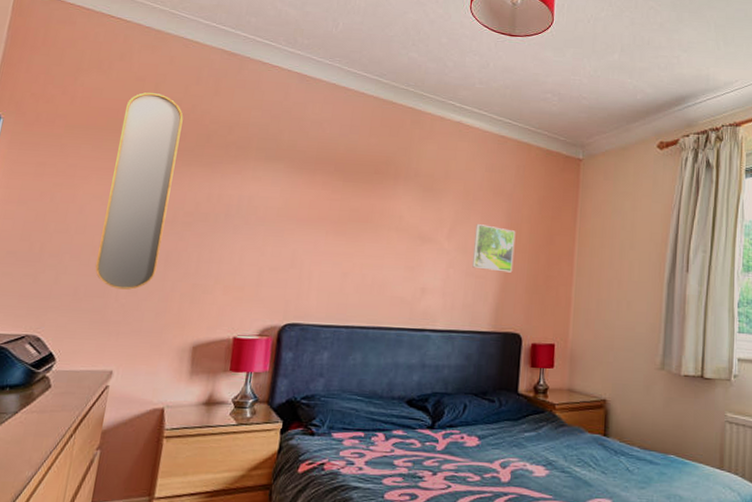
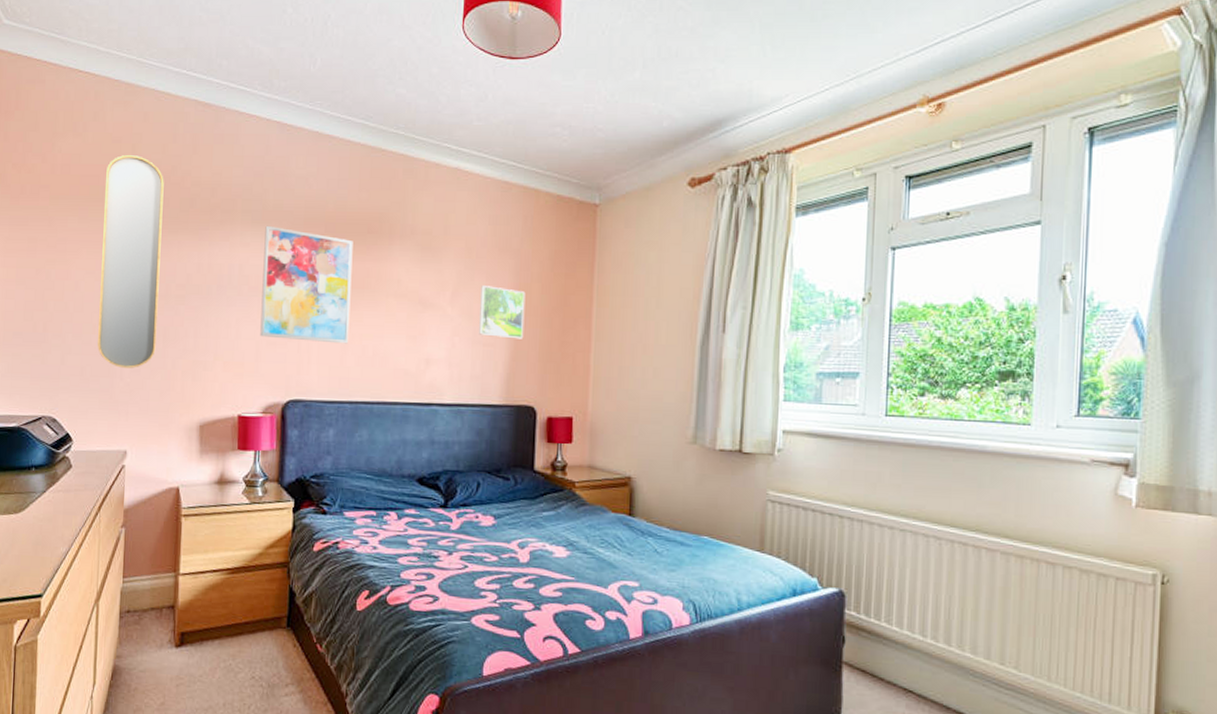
wall art: none [263,162,361,272] -> present [260,225,353,344]

